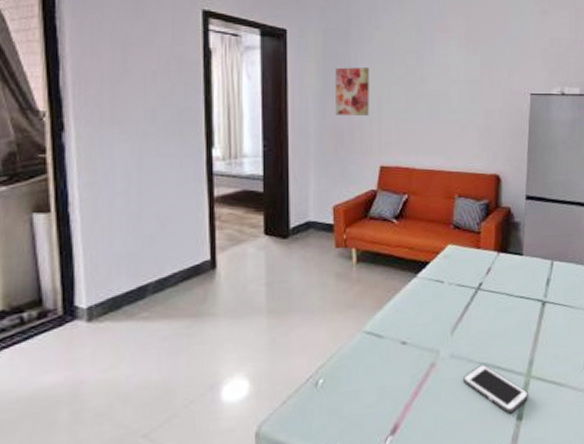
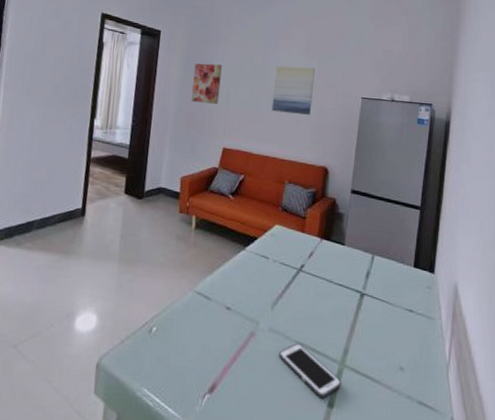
wall art: none [432,63,478,118] -> present [271,66,315,115]

